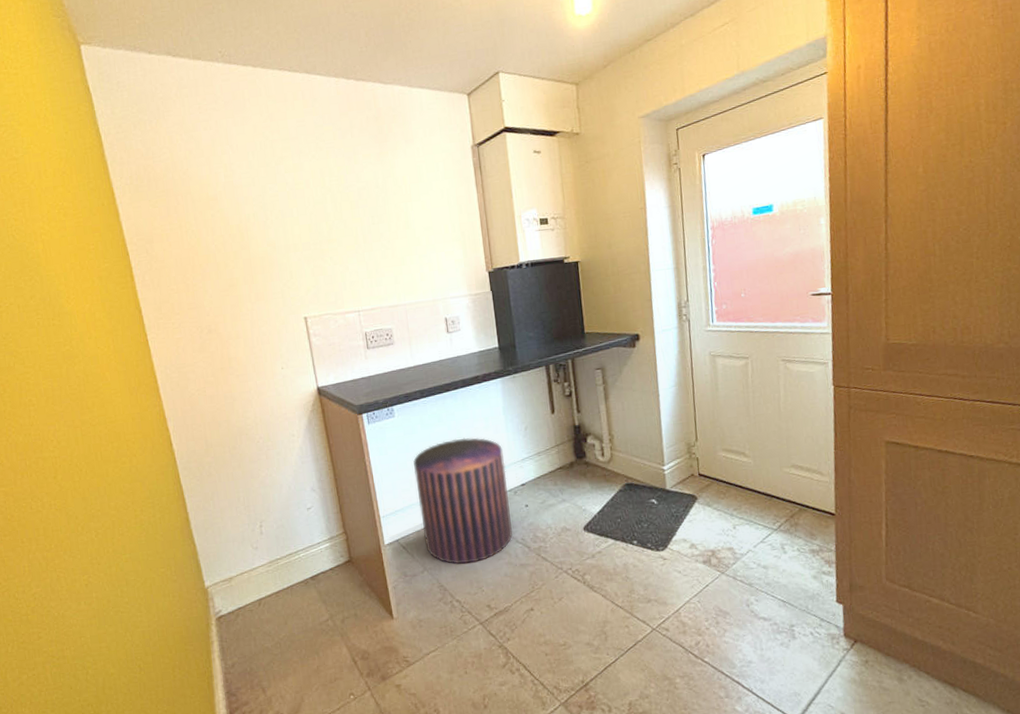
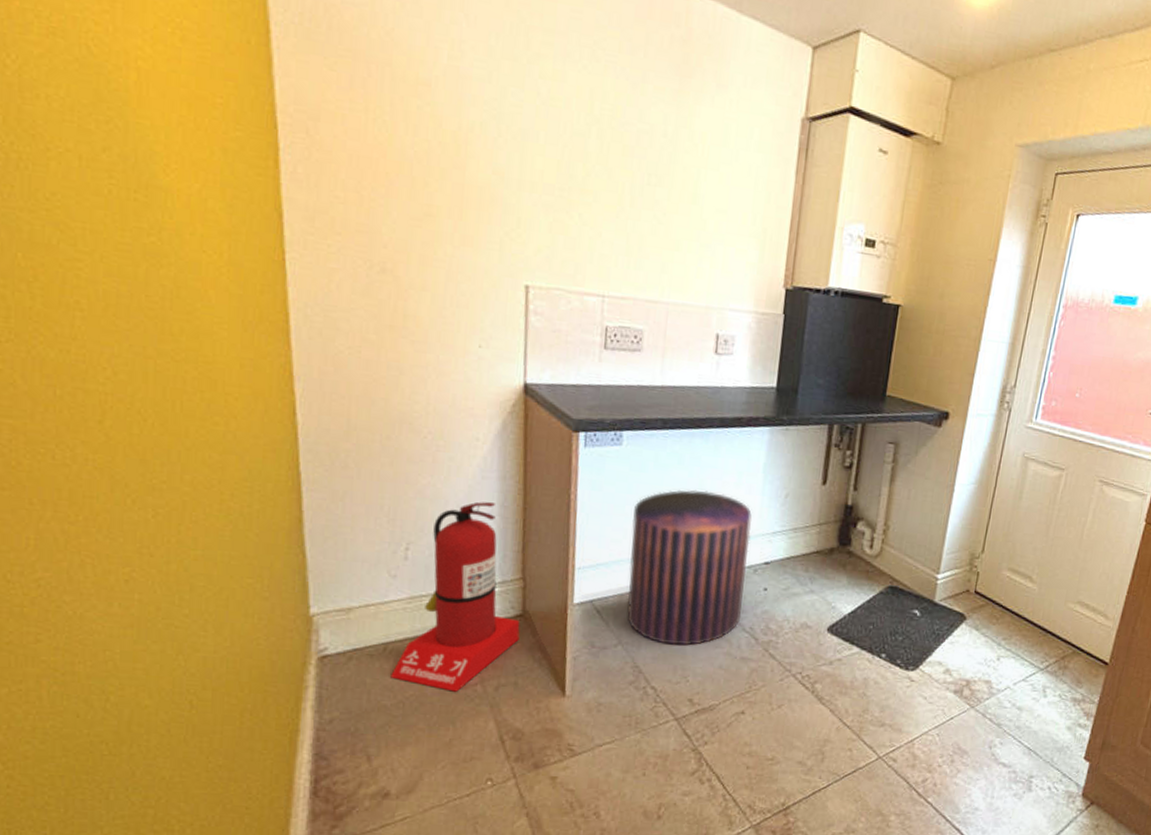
fire extinguisher: none [267,480,351,629] -> present [390,502,520,692]

